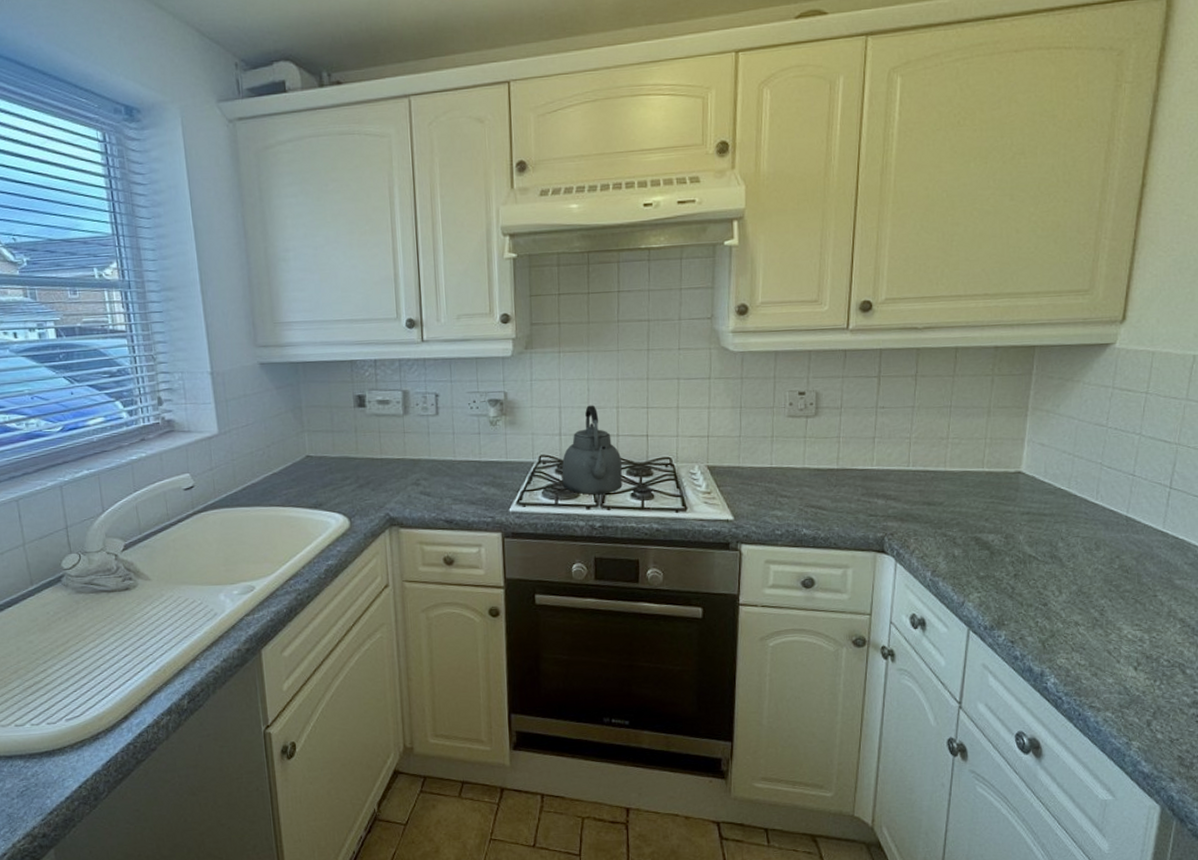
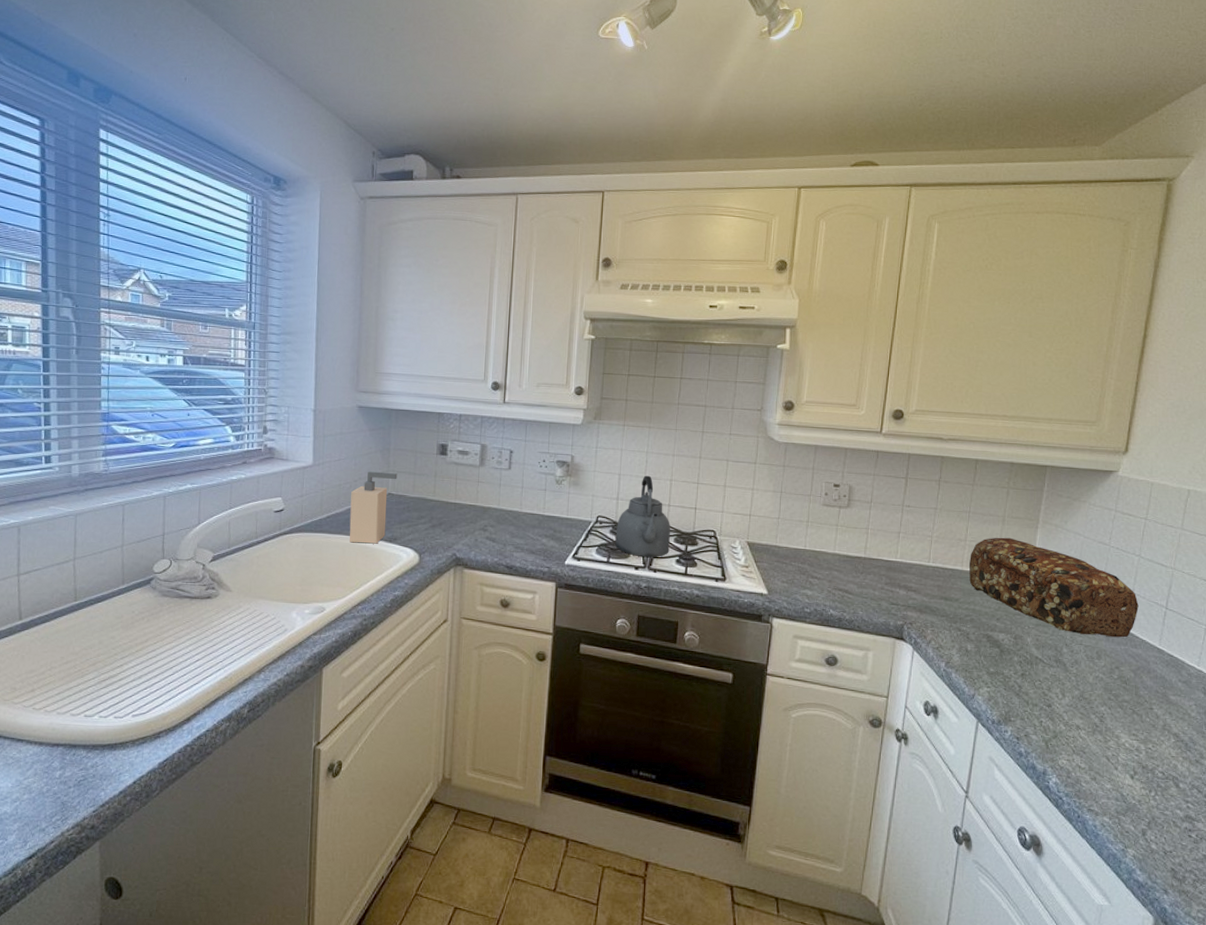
soap dispenser: none [265,433,314,514] -> present [349,471,398,544]
bread loaf: none [952,430,1140,526] -> present [968,537,1139,638]

